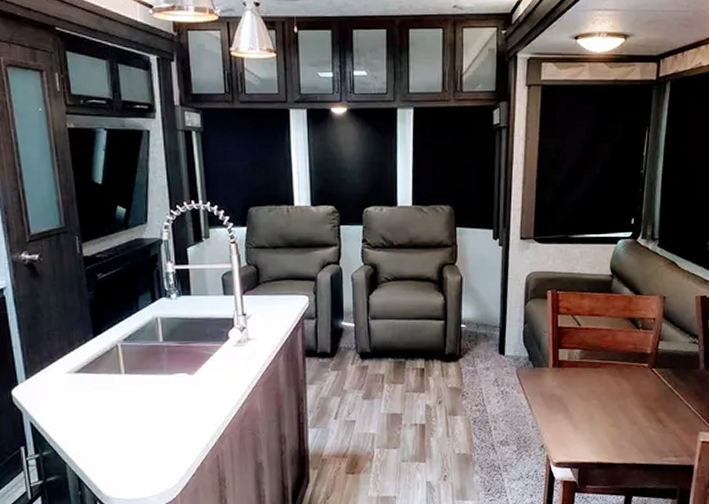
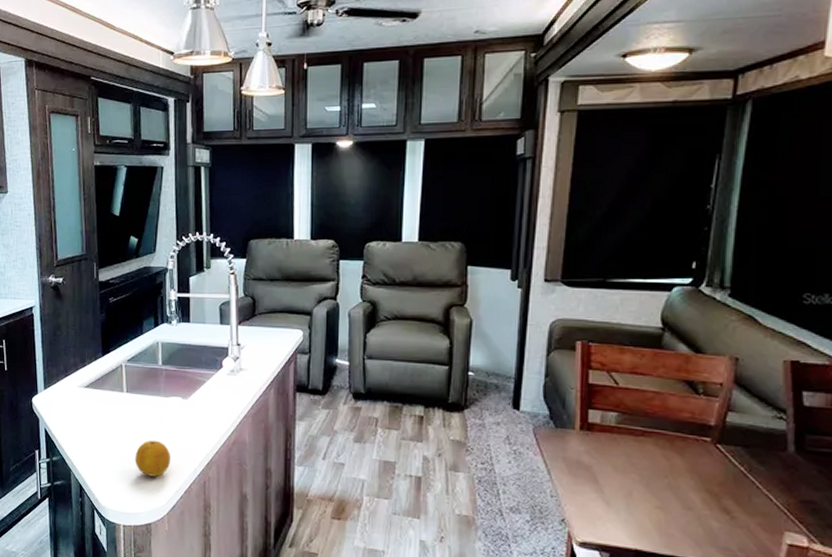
fruit: none [139,420,181,458] -> present [135,440,171,477]

